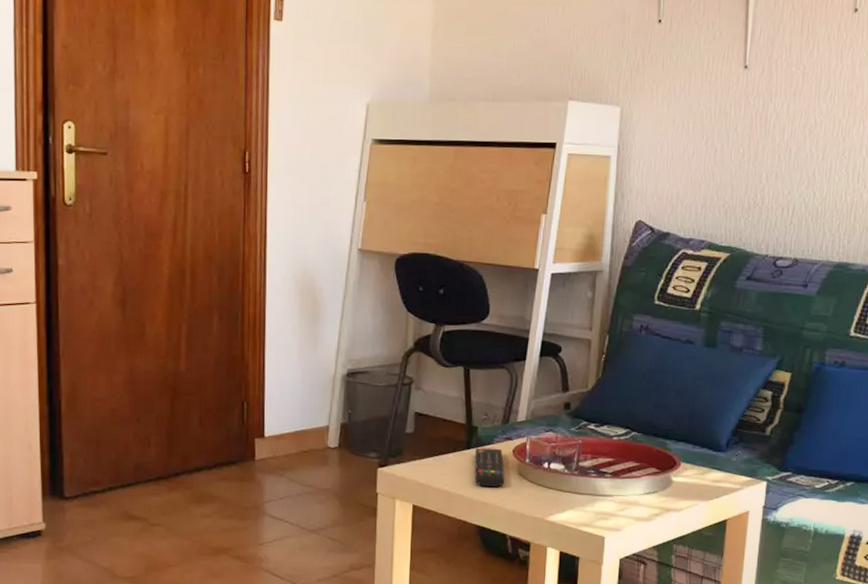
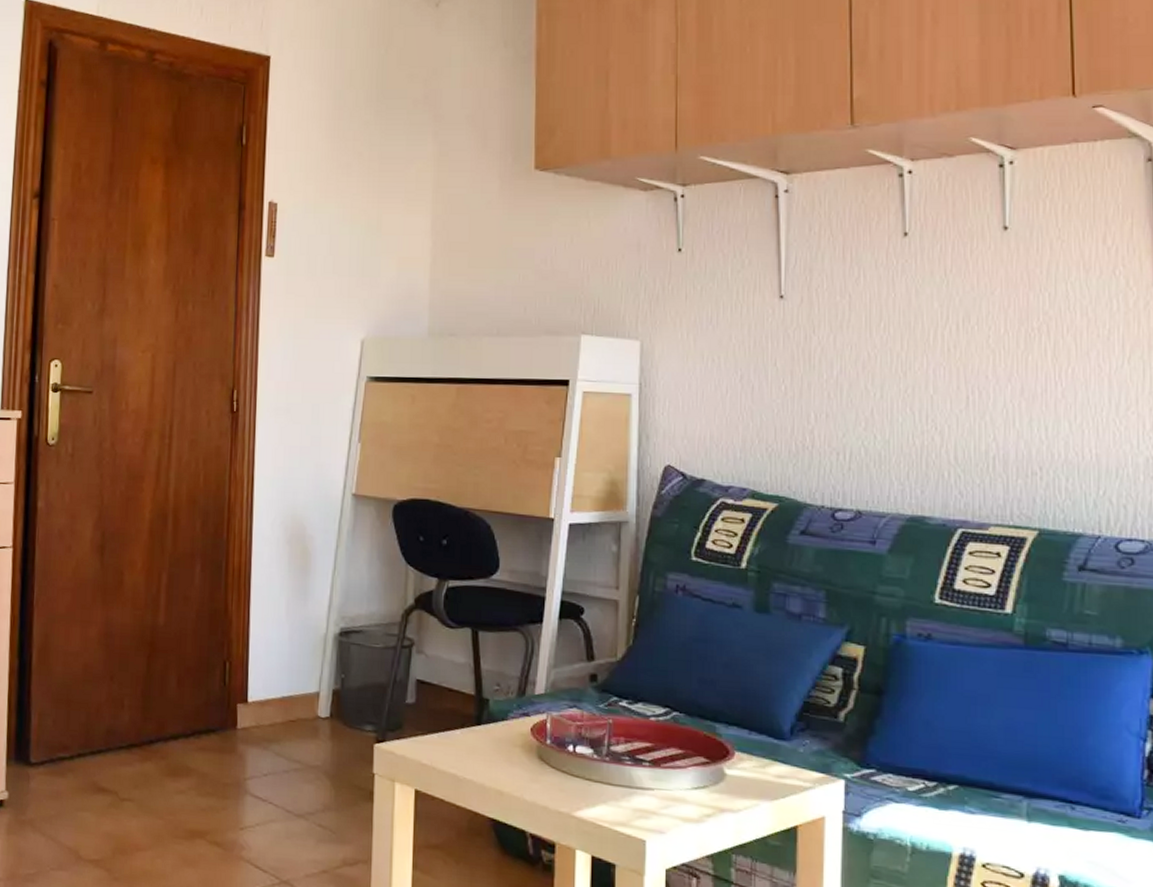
remote control: present [474,447,505,488] -> none [486,724,523,773]

